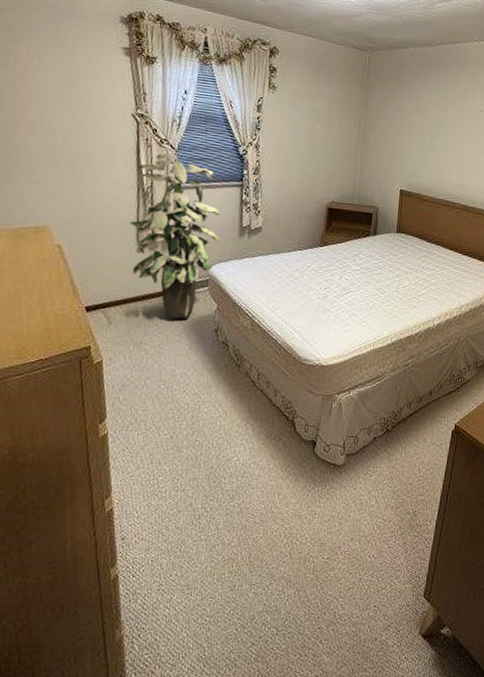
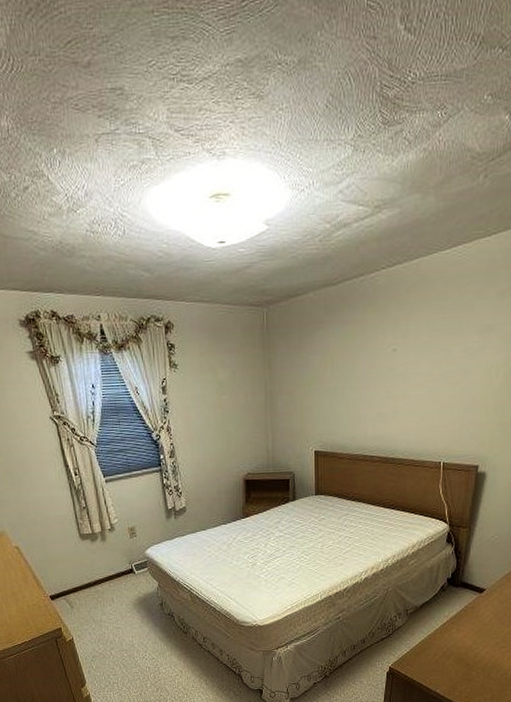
indoor plant: present [129,153,221,319] -> none [65,450,150,599]

